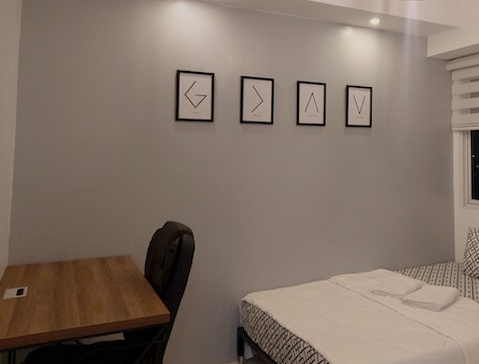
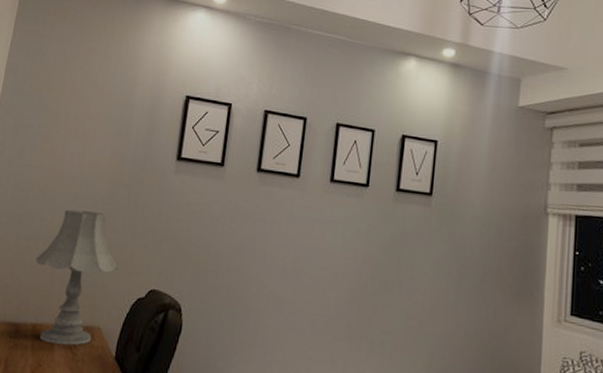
table lamp: none [68,168,137,273] -> present [35,209,117,346]

